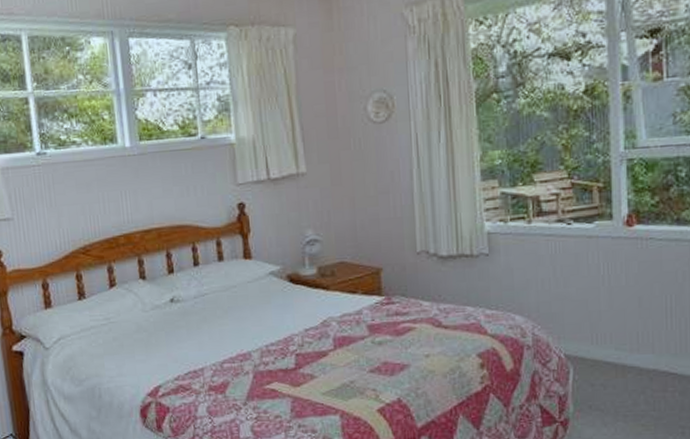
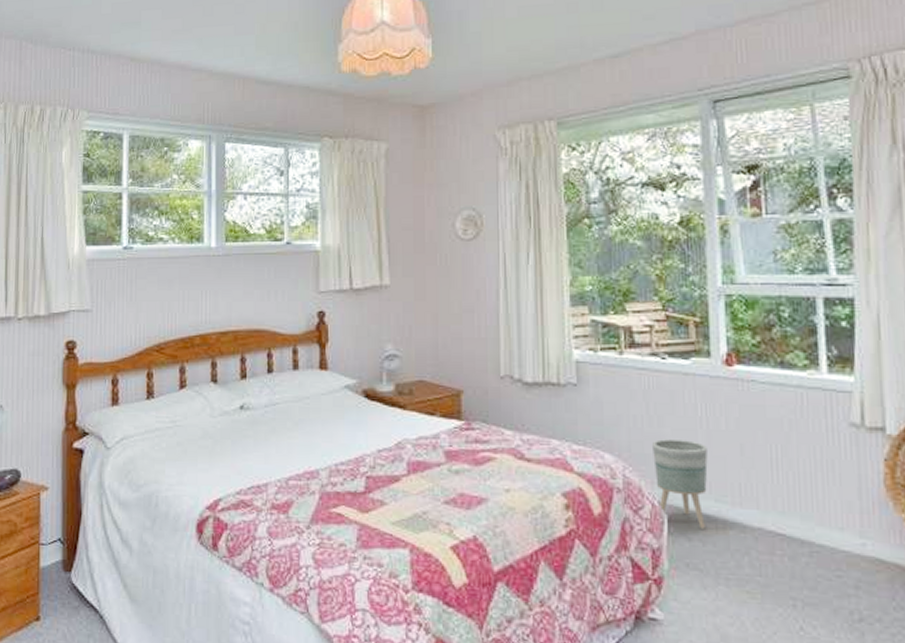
planter: none [559,297,609,375] -> present [653,439,708,529]

